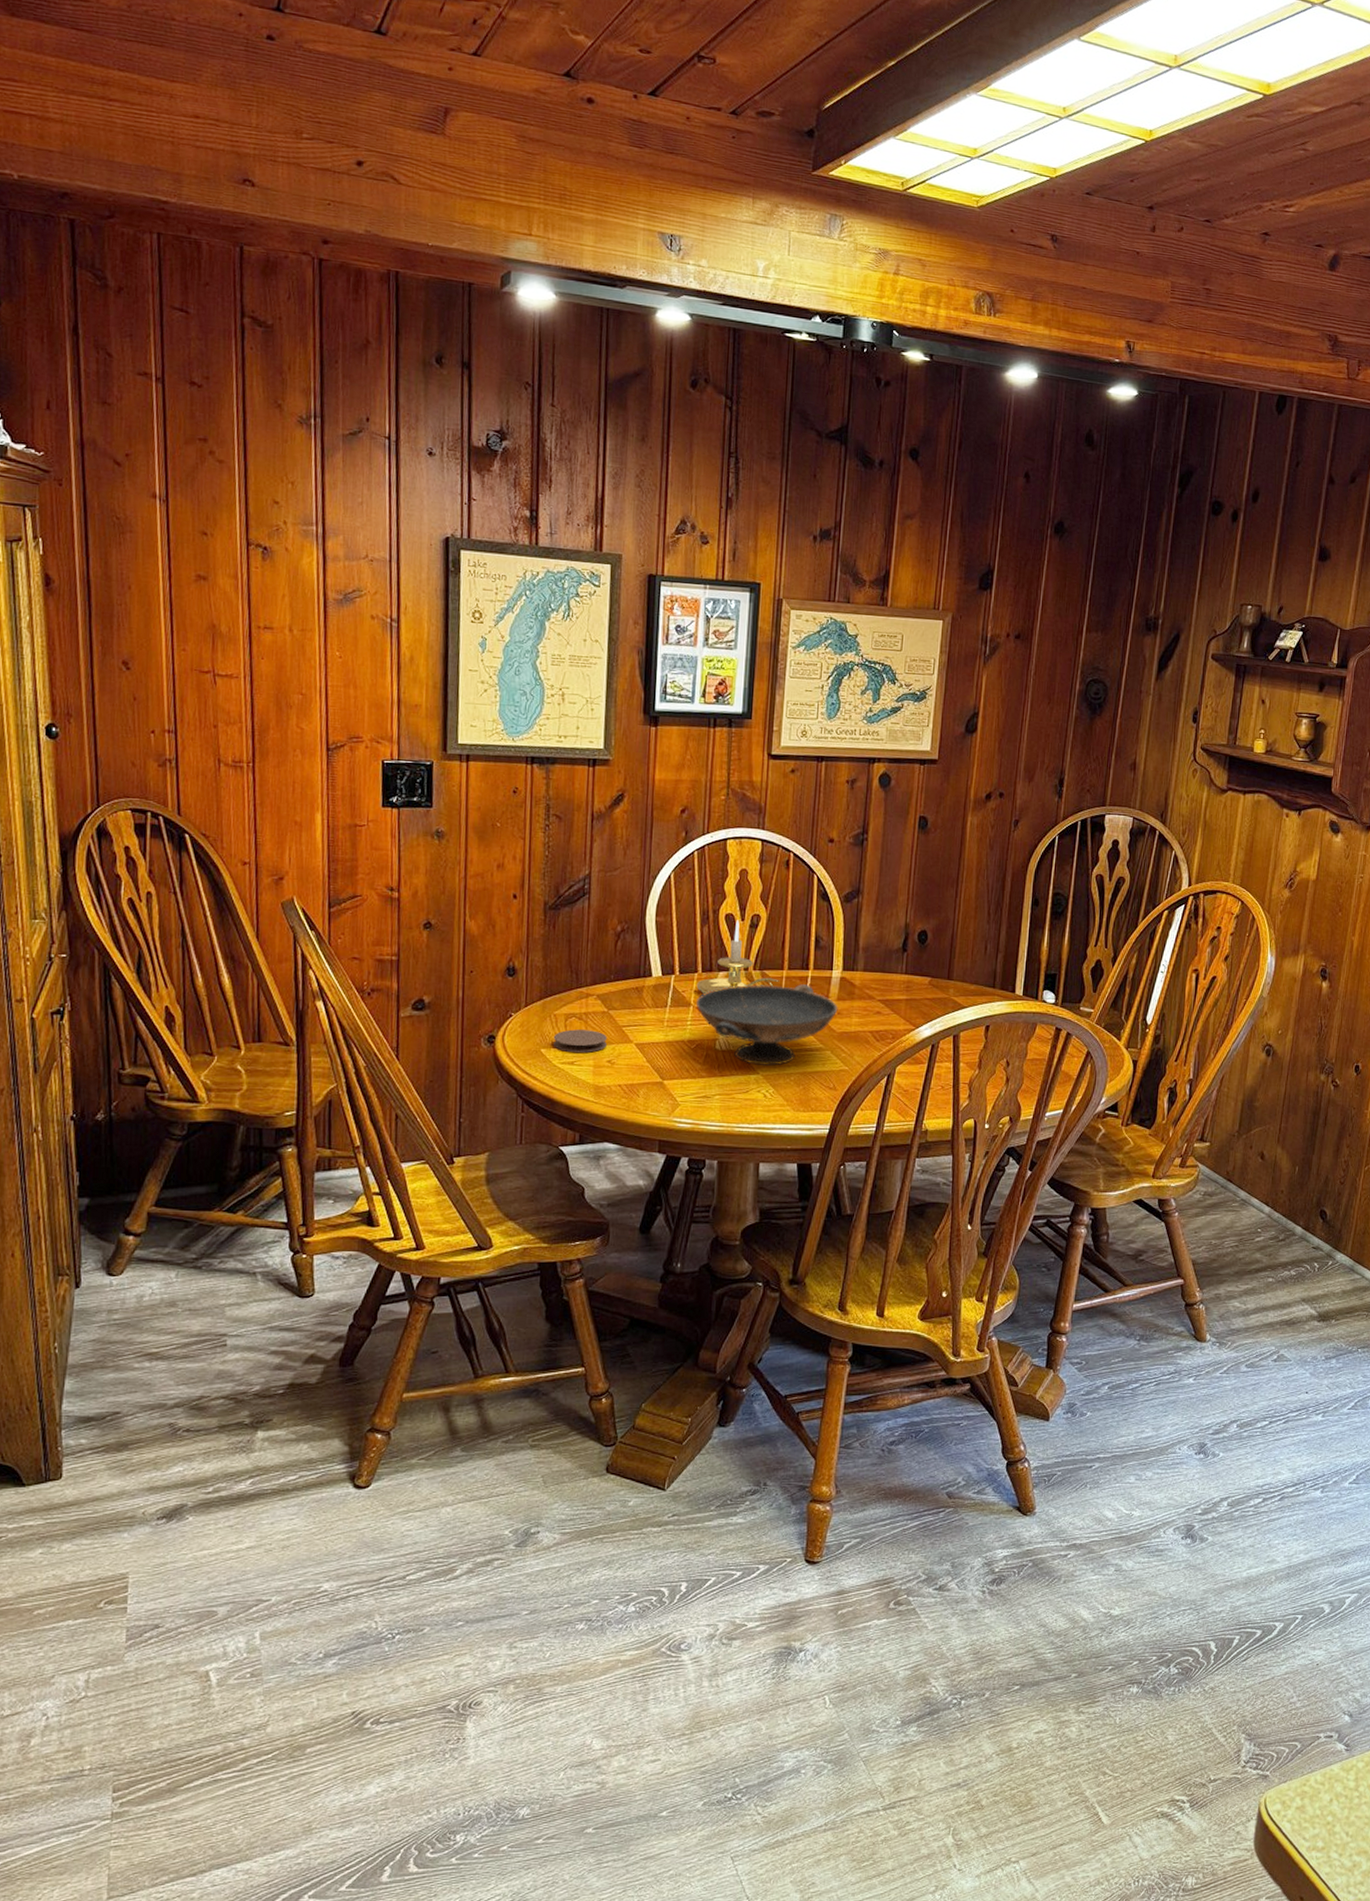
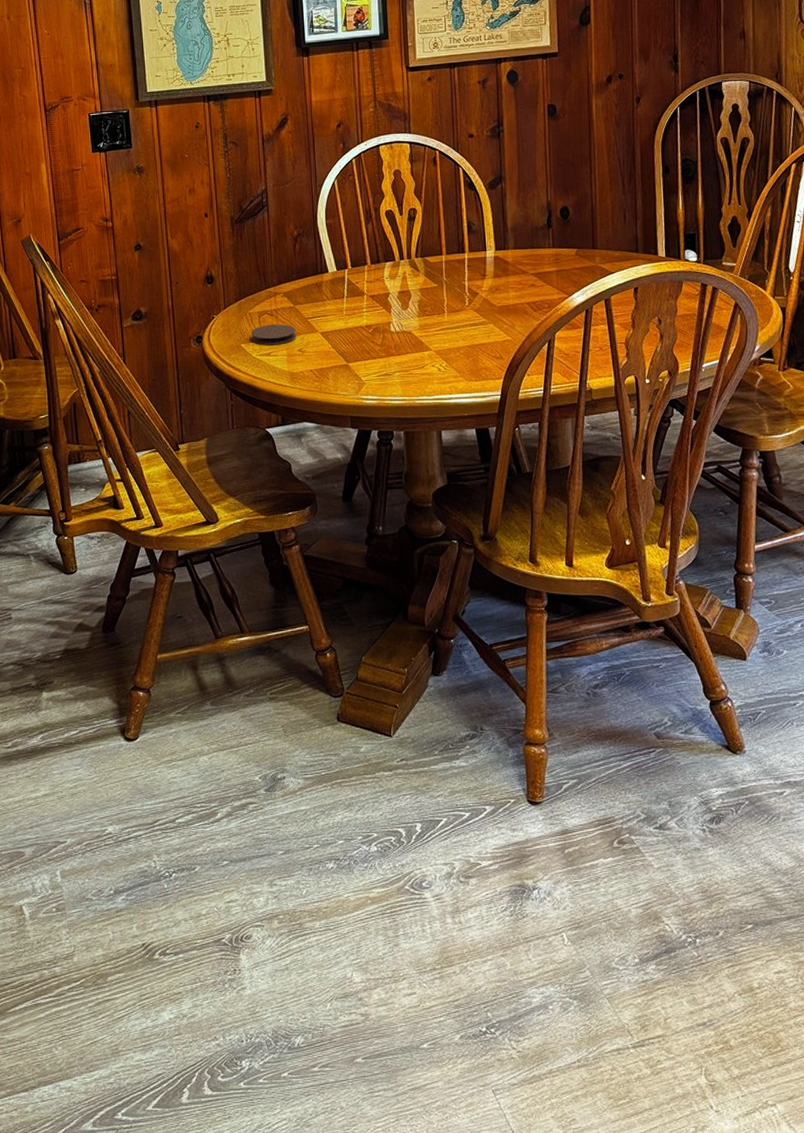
decorative bowl: present [695,984,838,1066] -> none [368,266,496,342]
candle holder: present [696,920,779,995] -> none [367,215,440,284]

